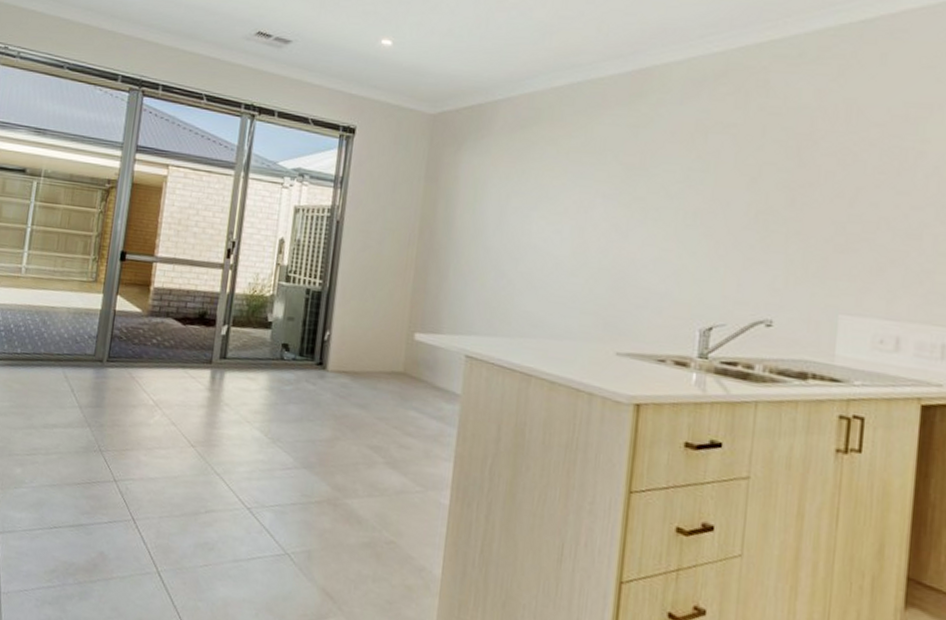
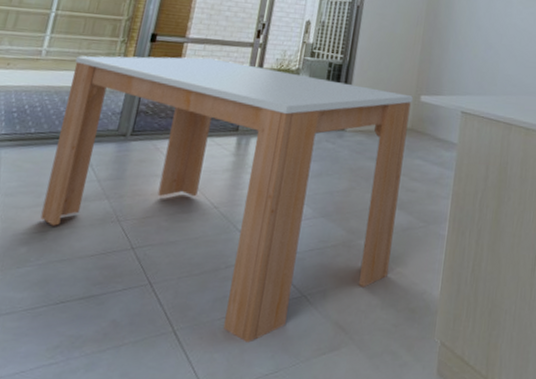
dining table: none [31,274,405,596] -> present [40,55,413,343]

